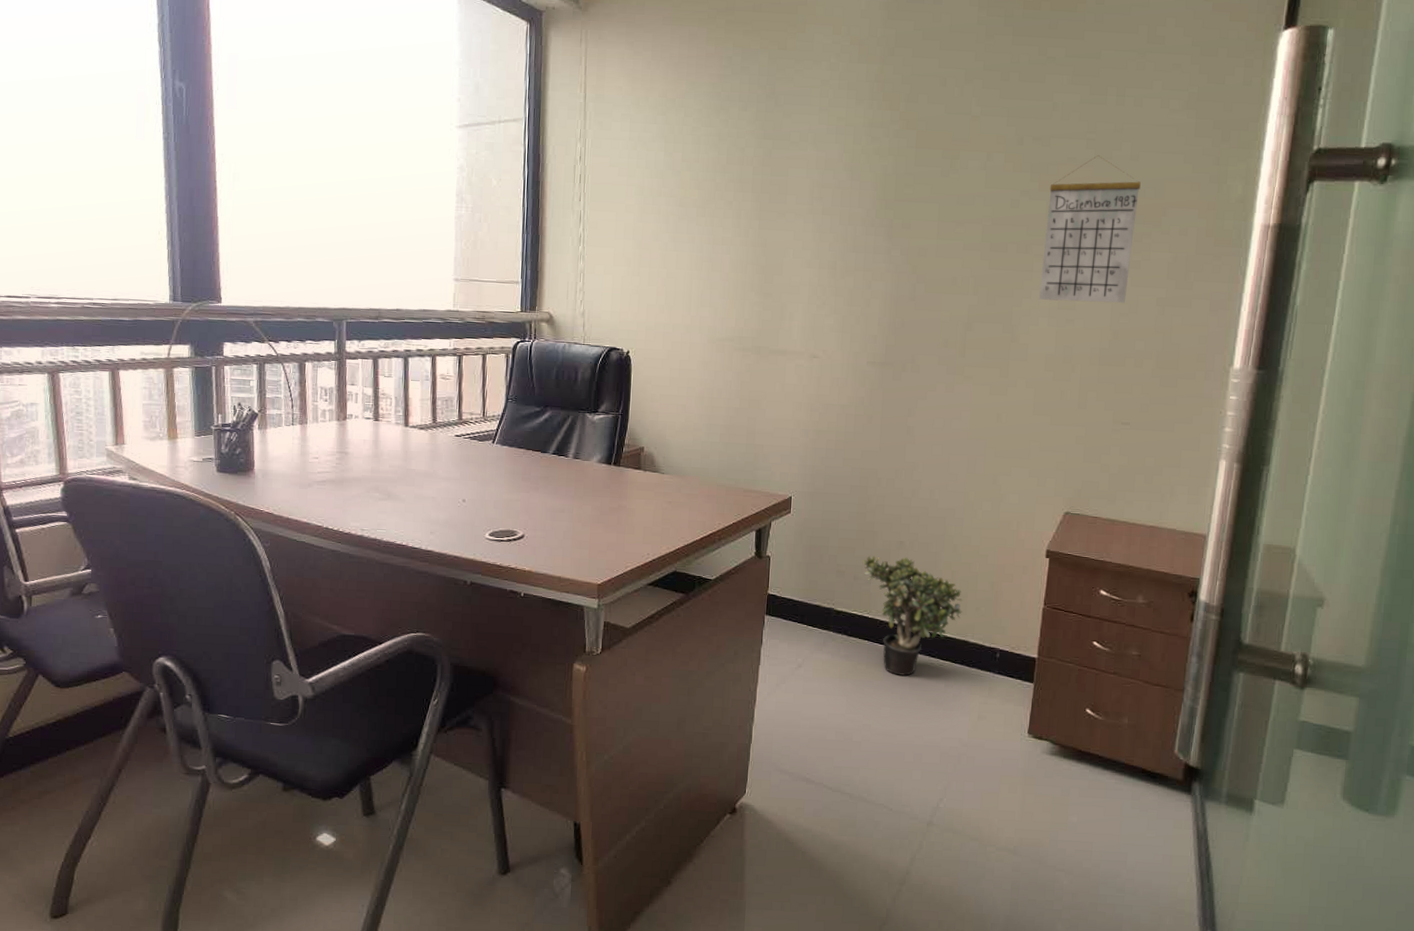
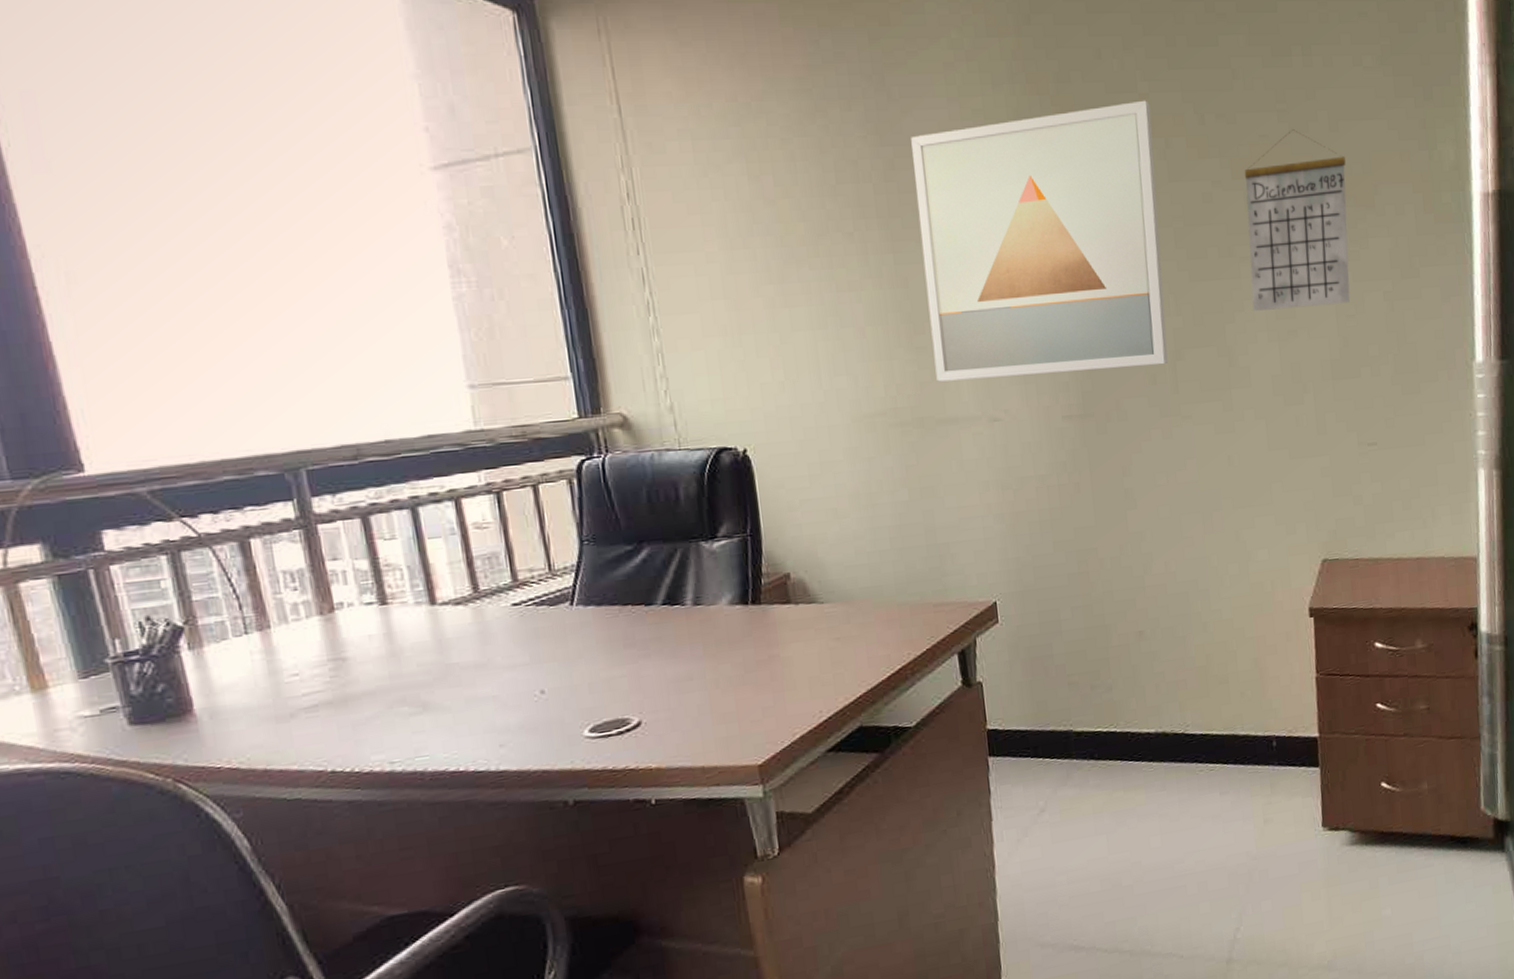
wall art: none [775,121,980,333] -> present [911,100,1168,382]
potted plant: present [862,555,963,677] -> none [1097,649,1226,795]

